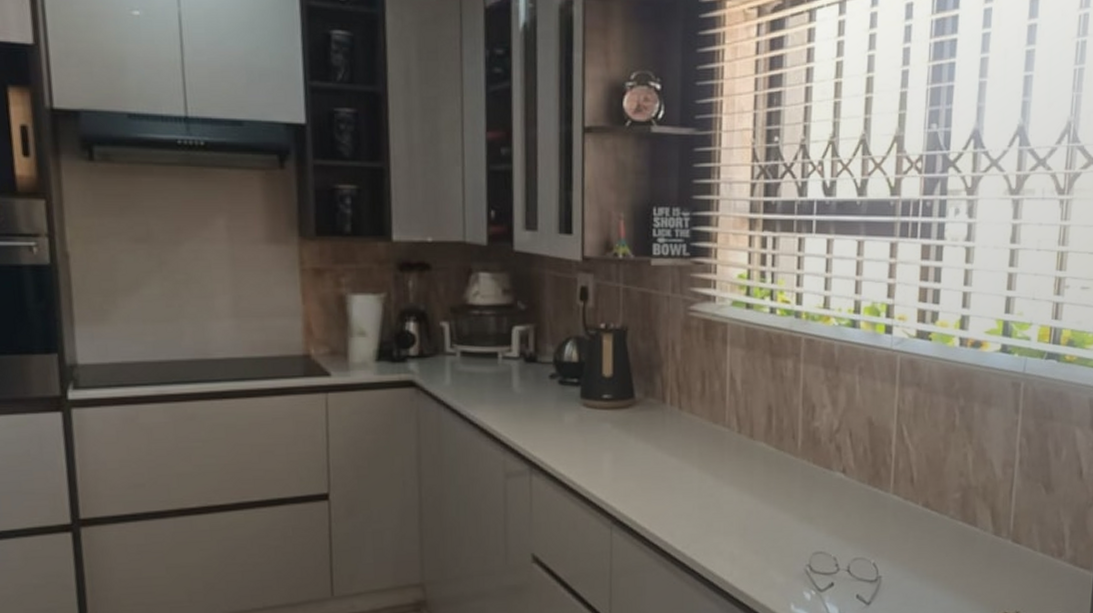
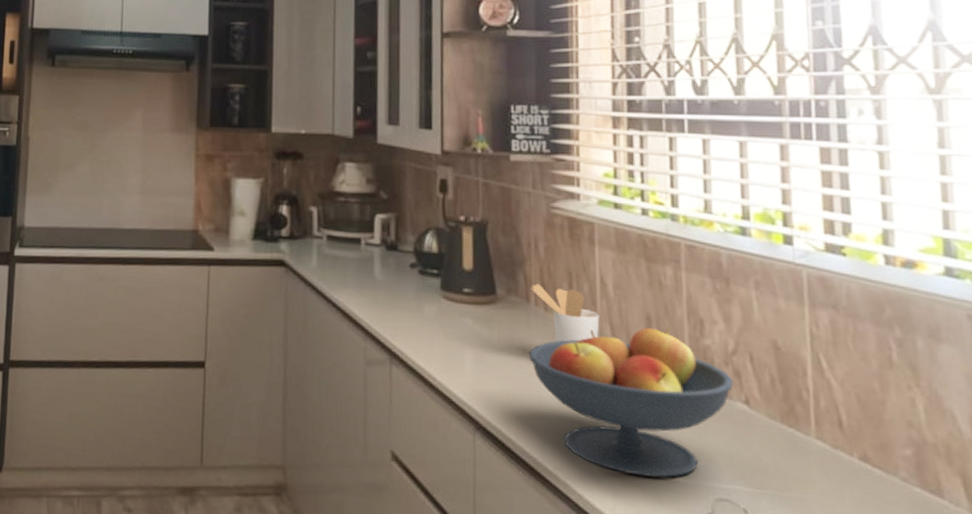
fruit bowl: none [664,414,835,544] -> present [529,327,734,478]
utensil holder: none [667,385,728,437] -> present [530,284,600,342]

